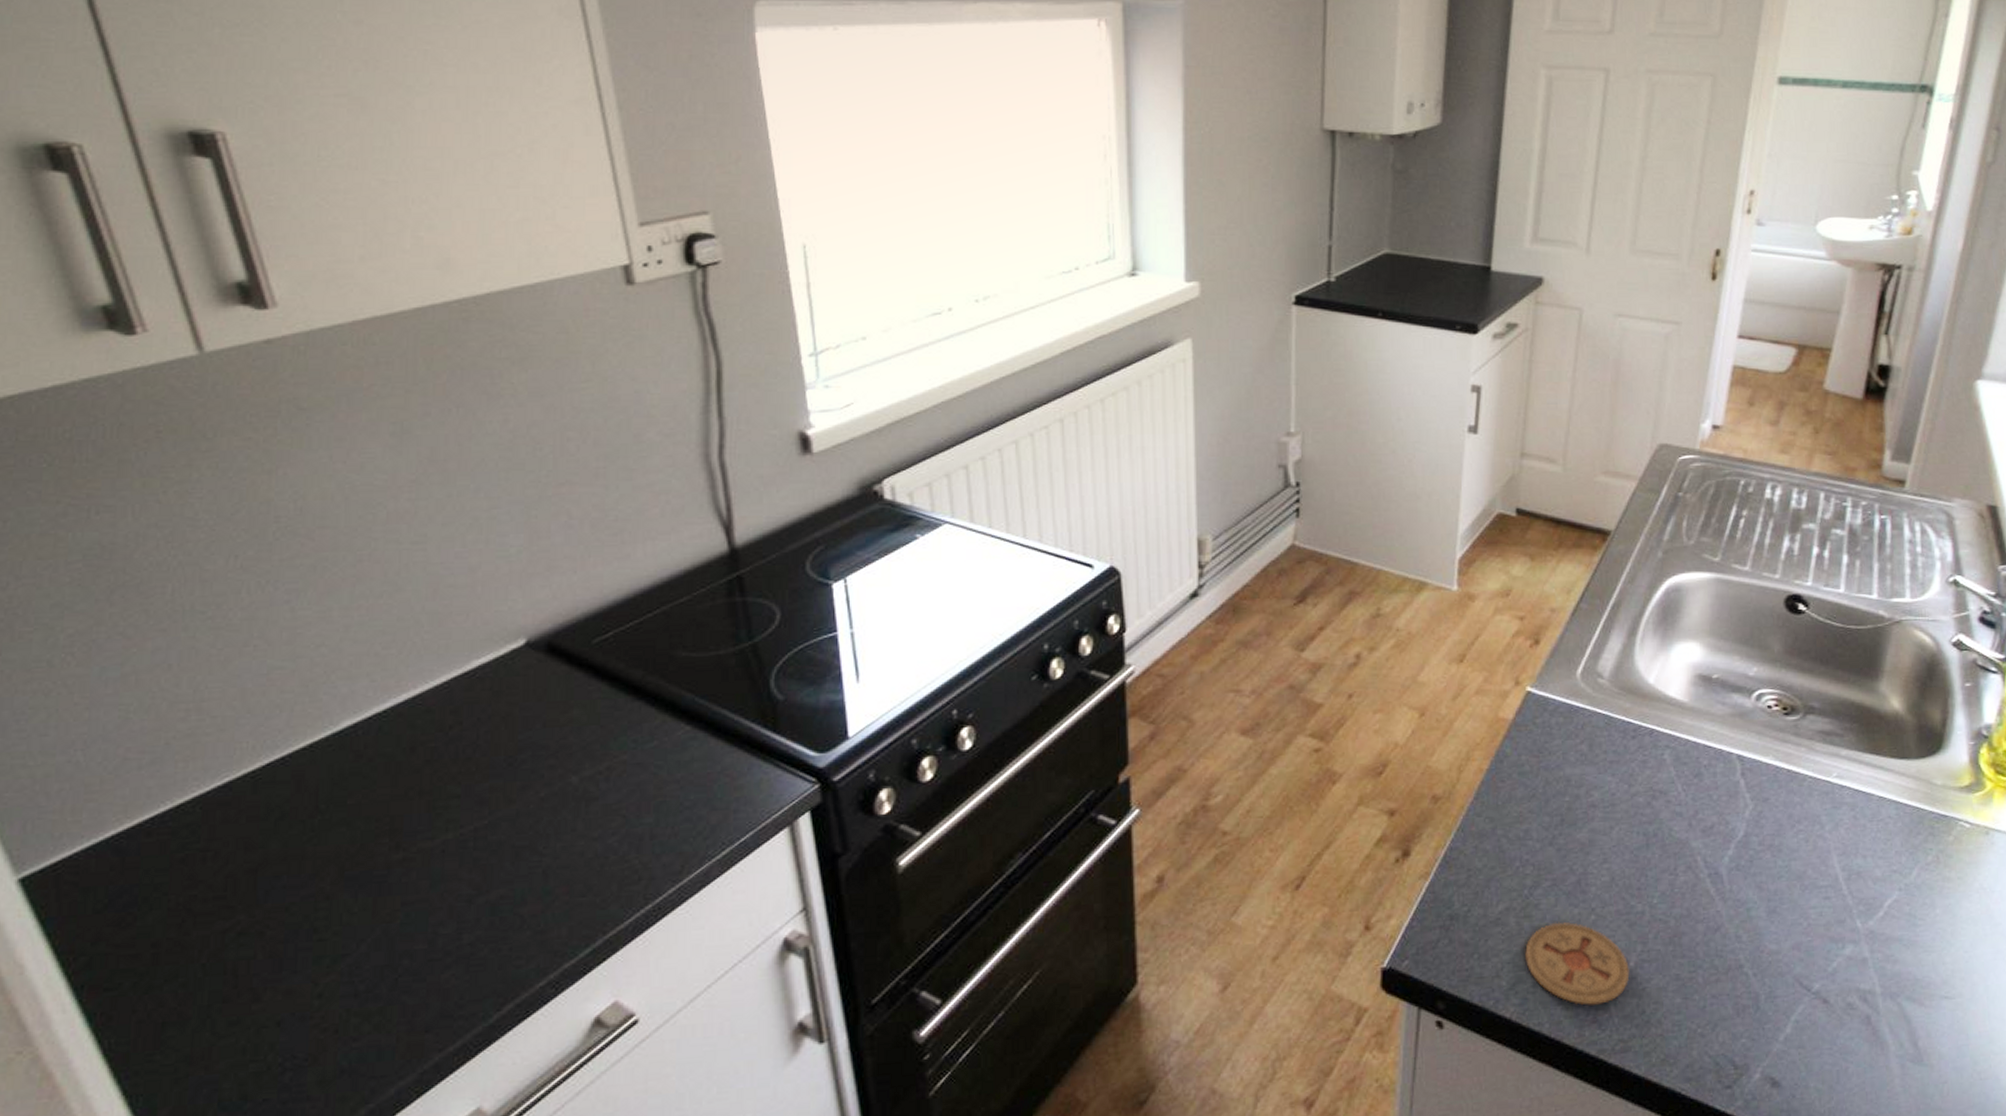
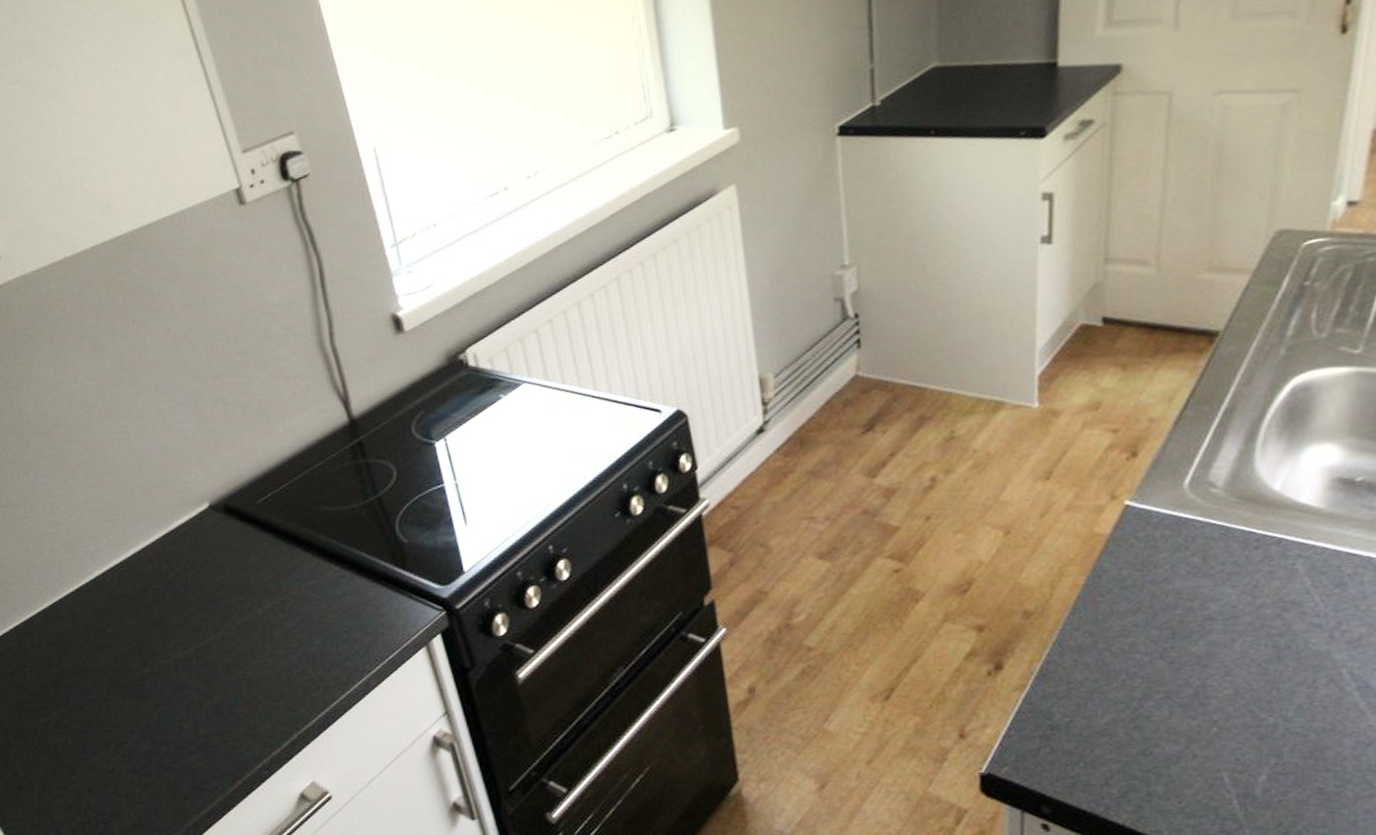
coaster: present [1525,922,1630,1005] -> none [1137,733,1262,815]

